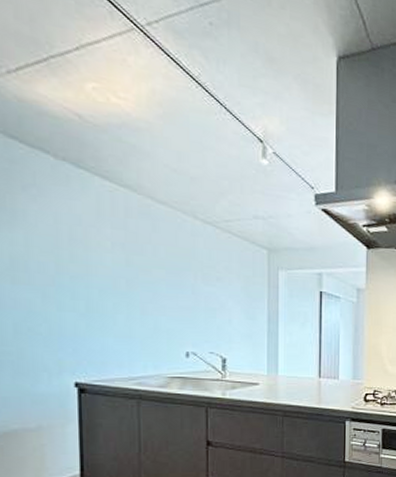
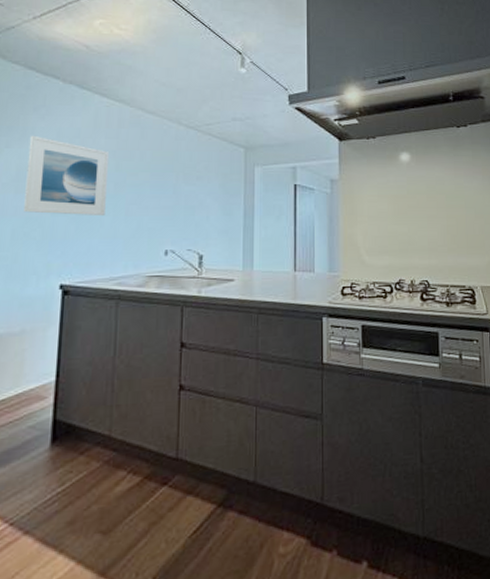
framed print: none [21,218,119,313] -> present [24,135,110,215]

